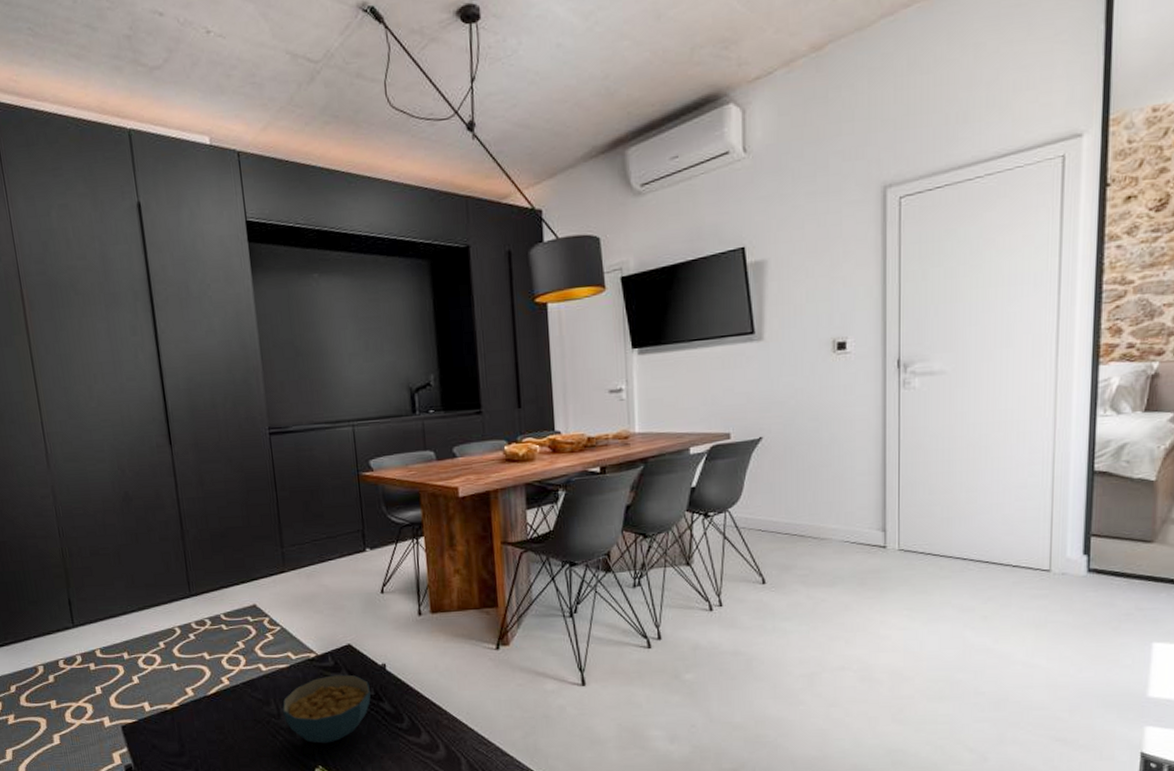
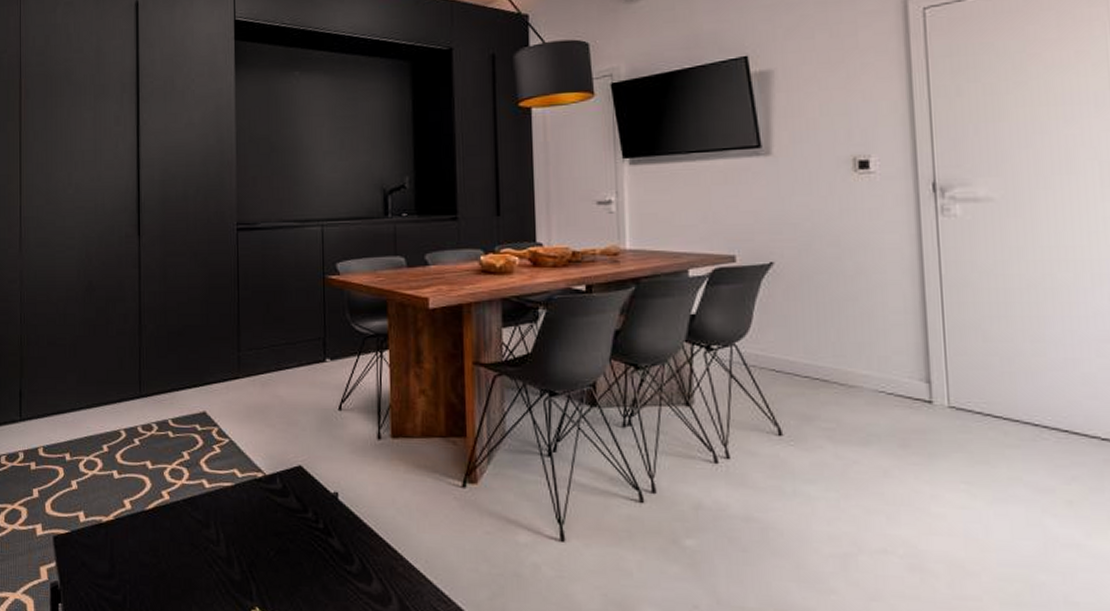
cereal bowl: present [282,674,371,744] -> none [222,500,319,581]

